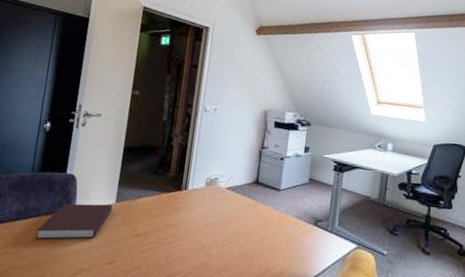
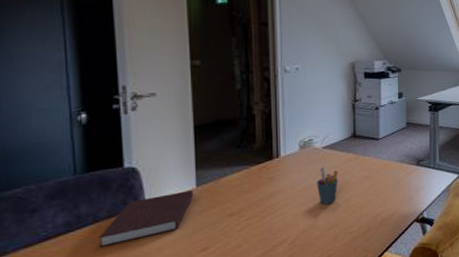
pen holder: none [215,207,237,247] -> present [316,167,338,205]

